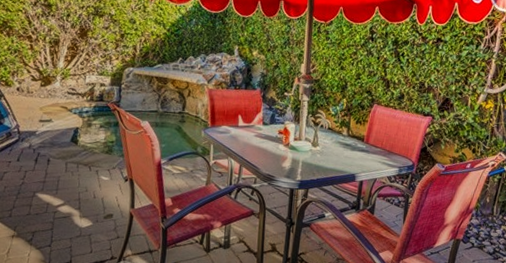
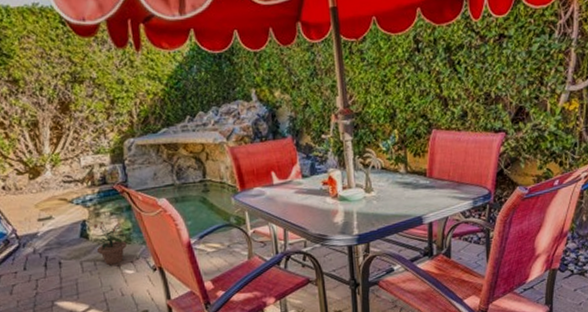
potted plant: none [80,131,108,170] -> present [92,221,127,265]

